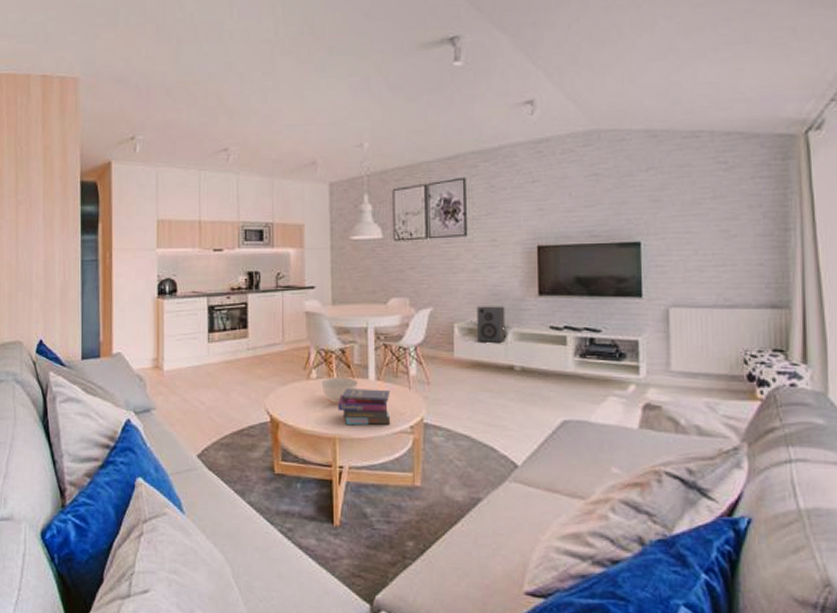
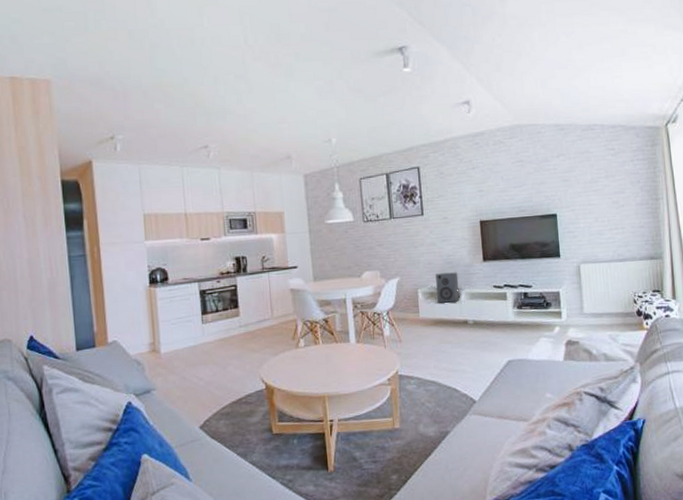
bowl: present [321,377,358,404] -> none [309,343,341,367]
books: present [338,387,391,426] -> none [325,350,371,385]

